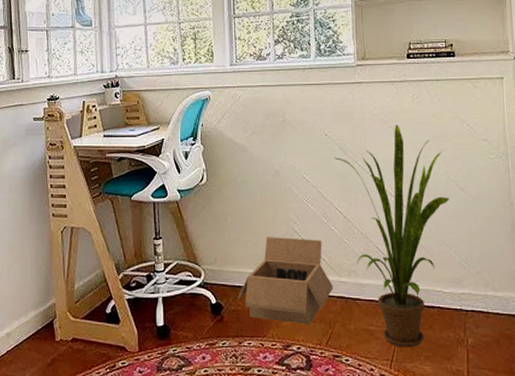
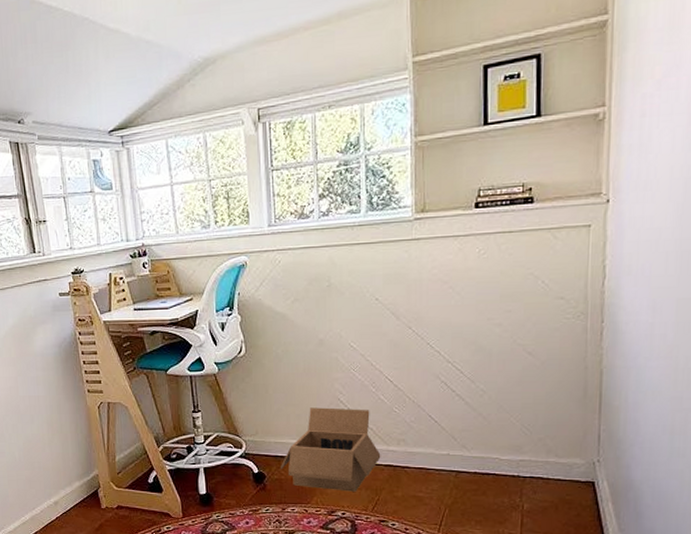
house plant: present [334,125,450,348] -> none [385,285,515,513]

